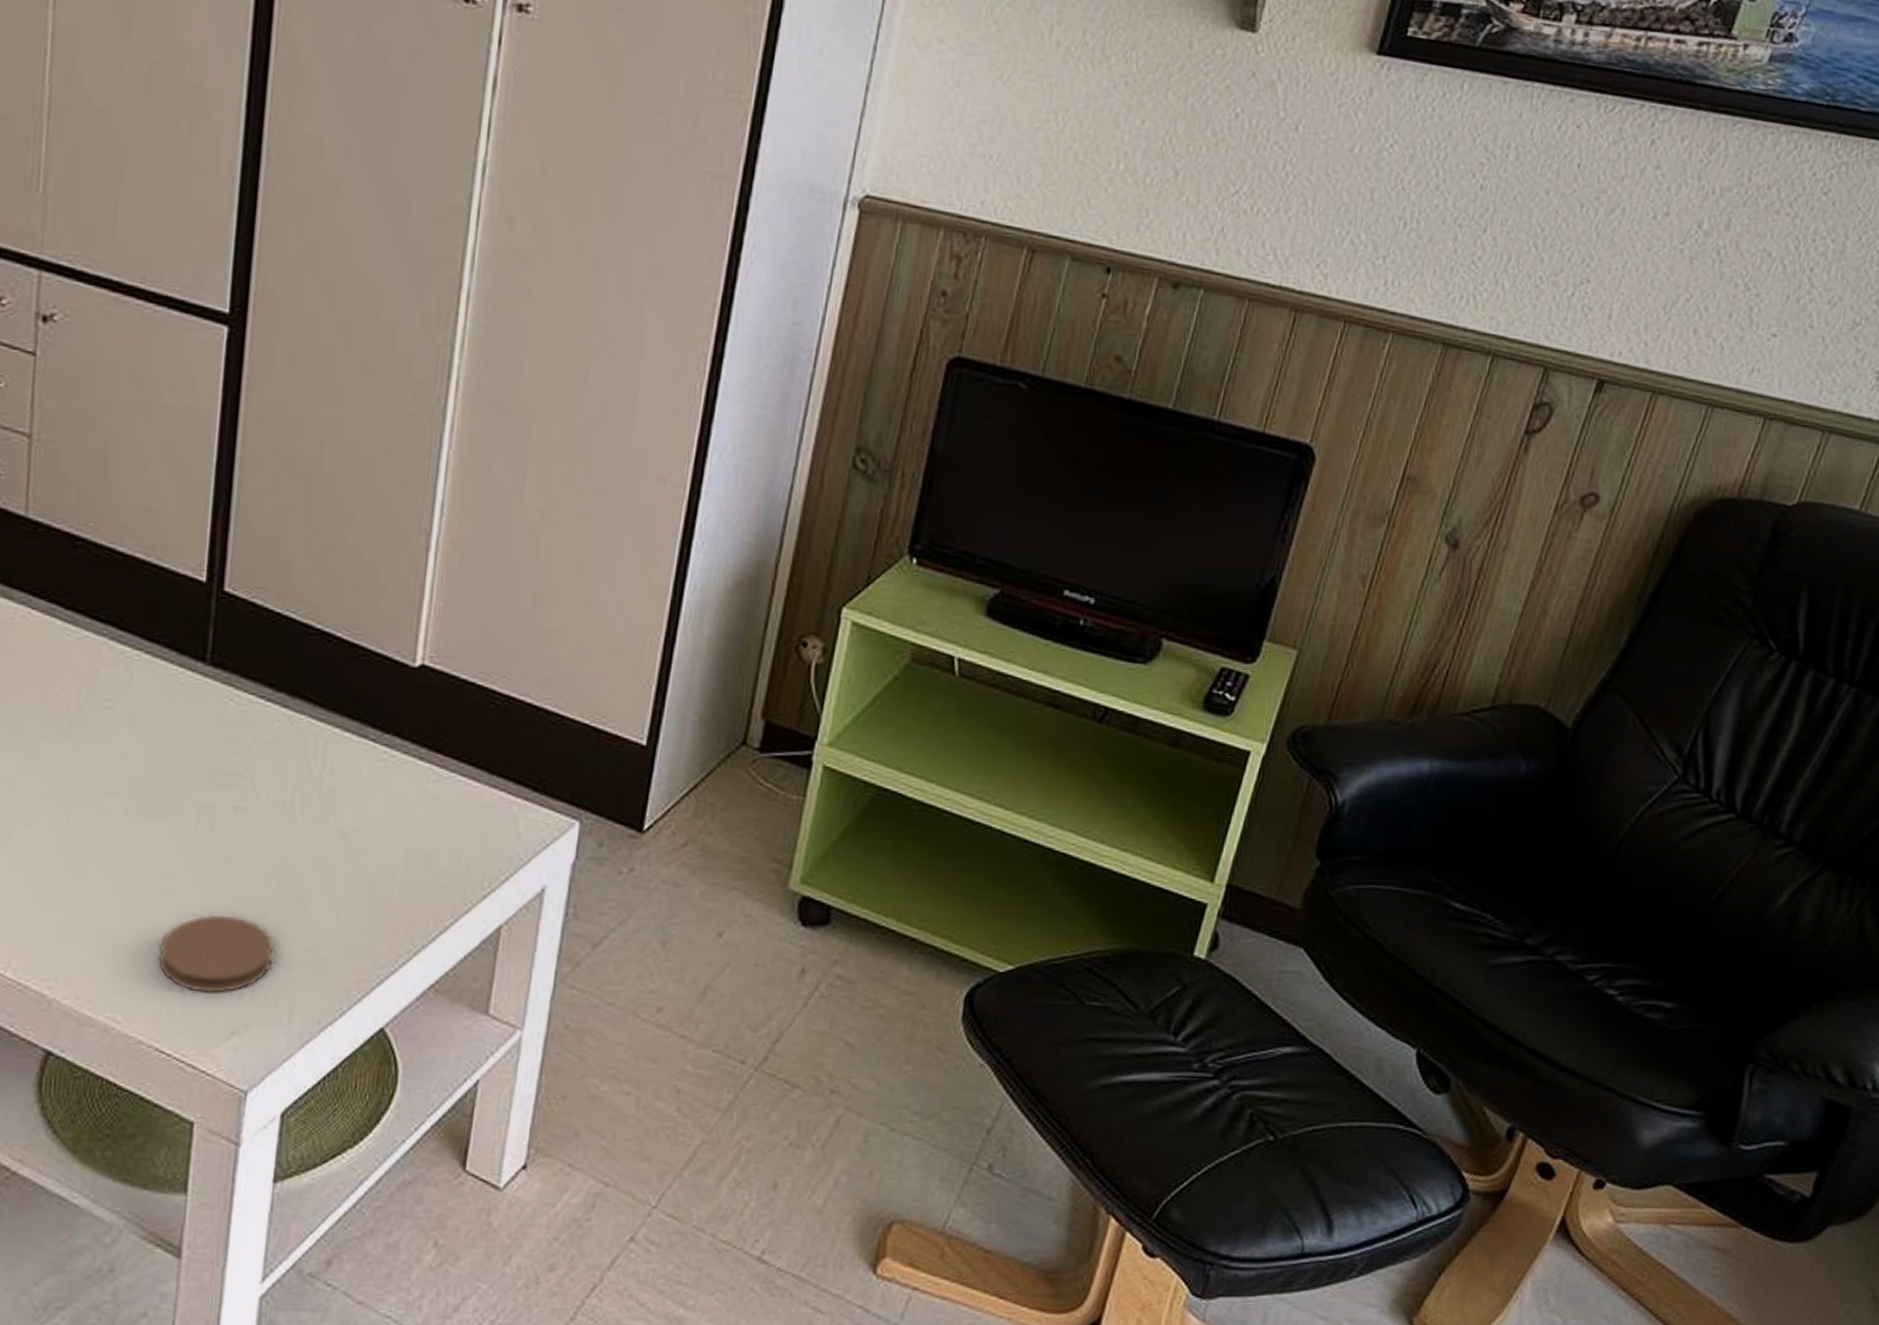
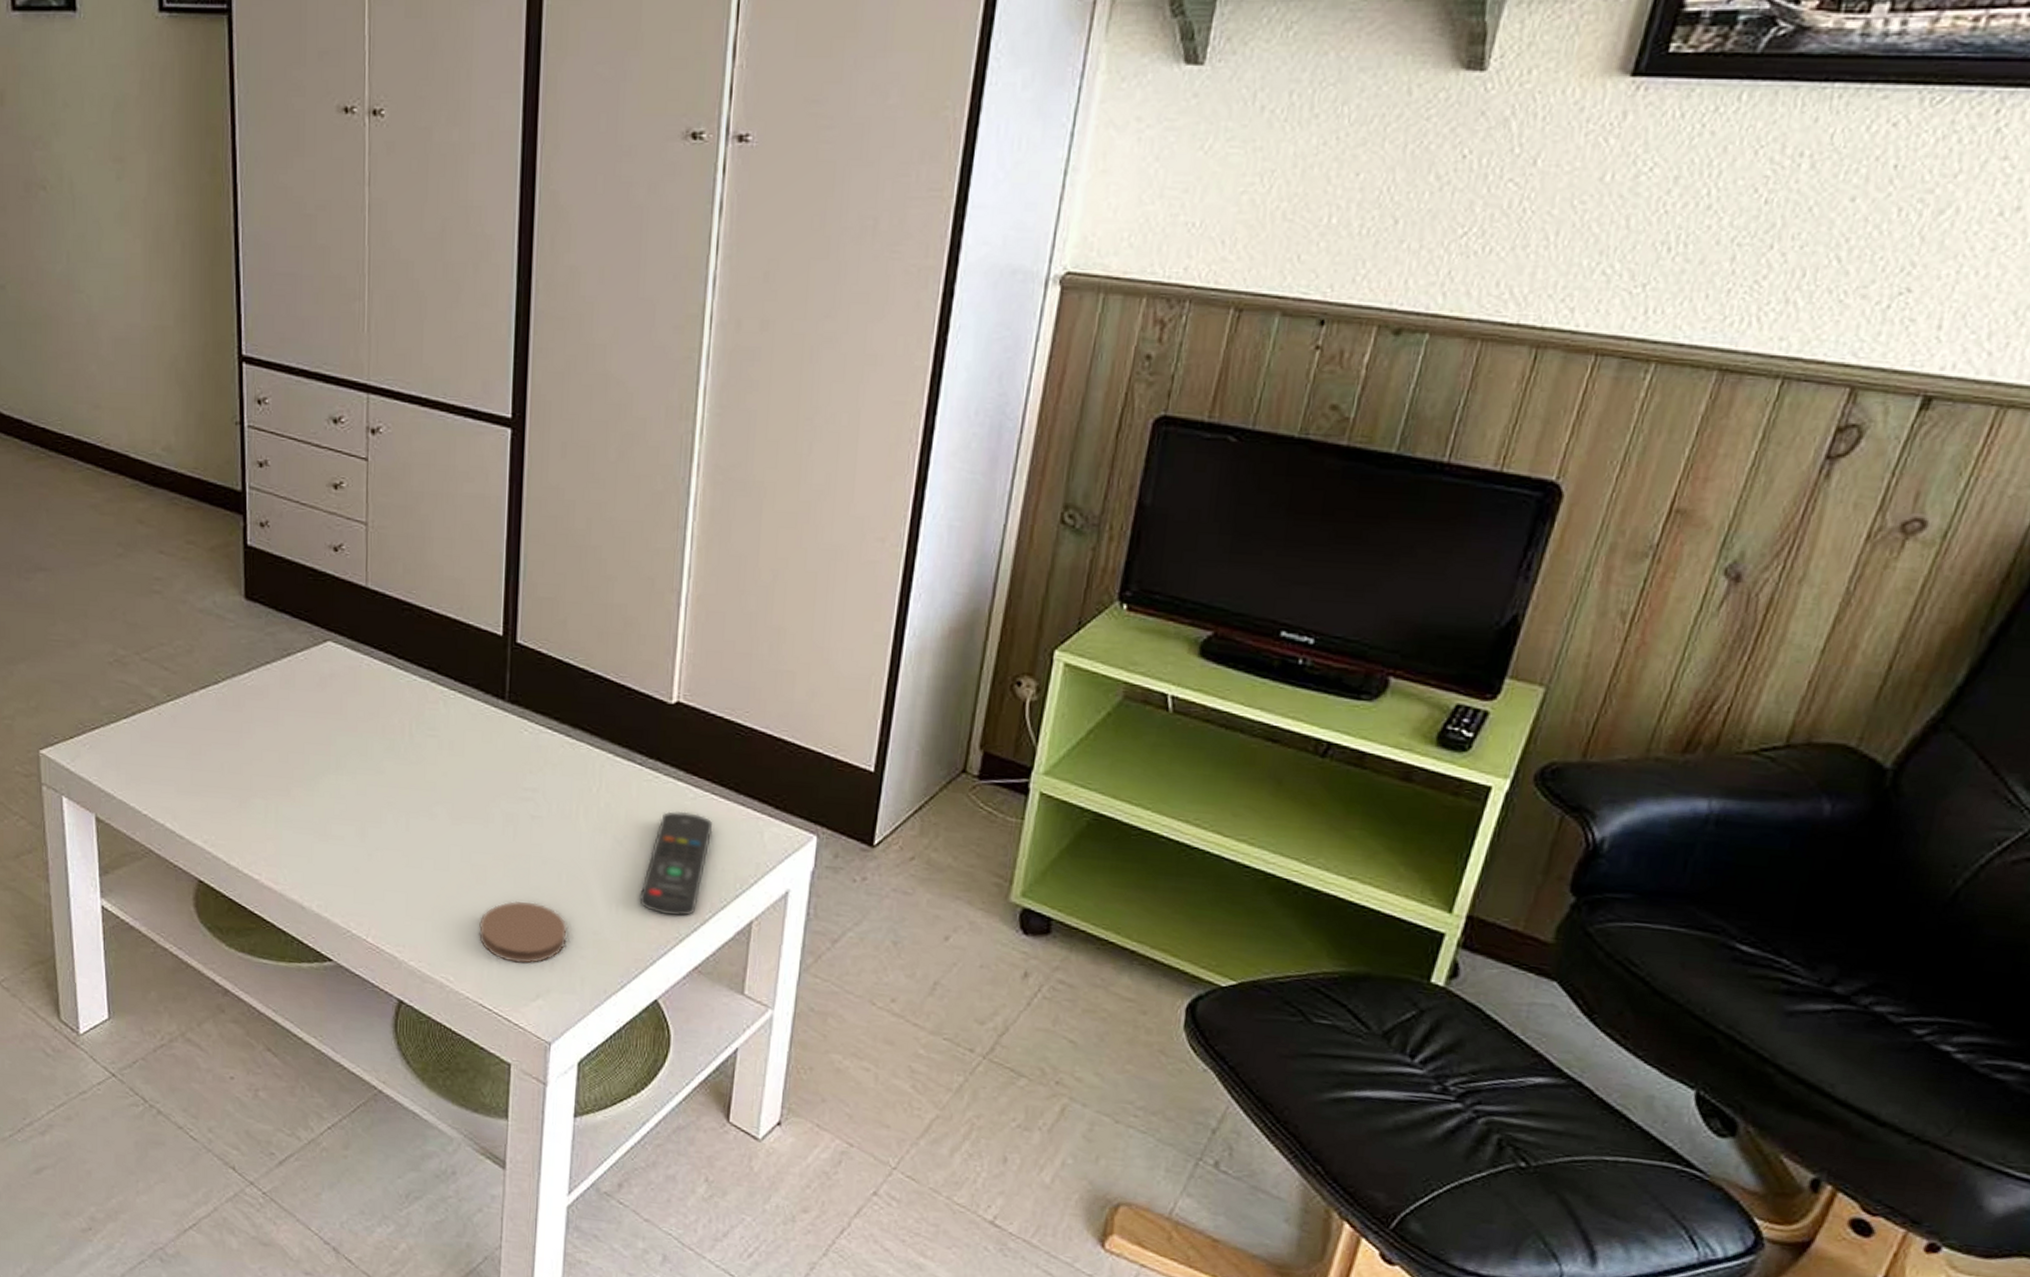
remote control: none [366,796,459,925] -> present [639,811,713,917]

